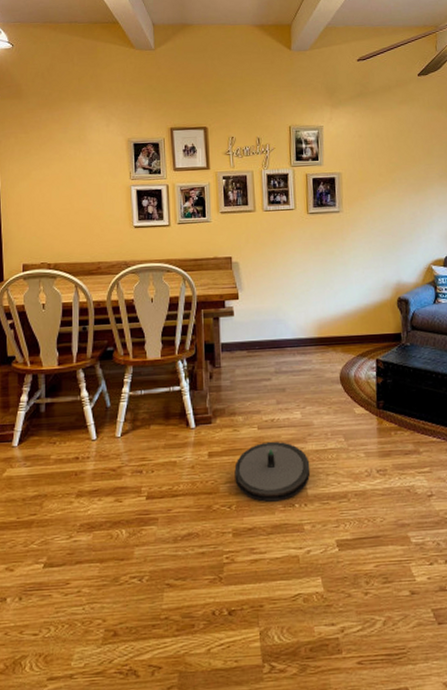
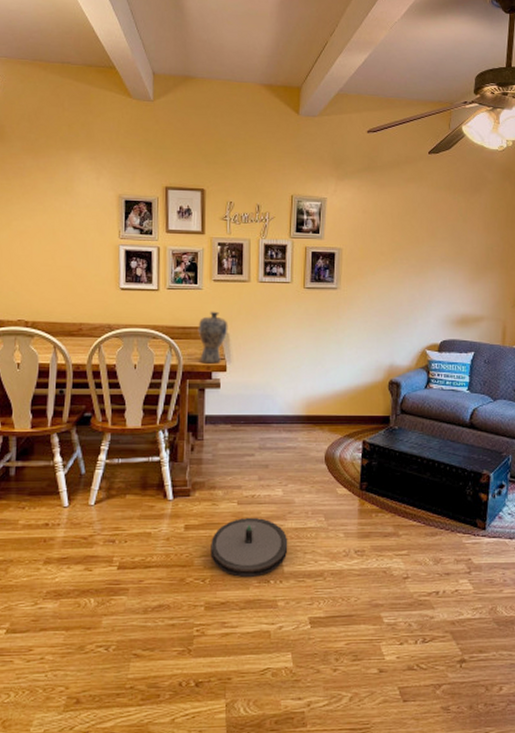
vase: none [209,242,238,294] -> present [198,311,228,365]

